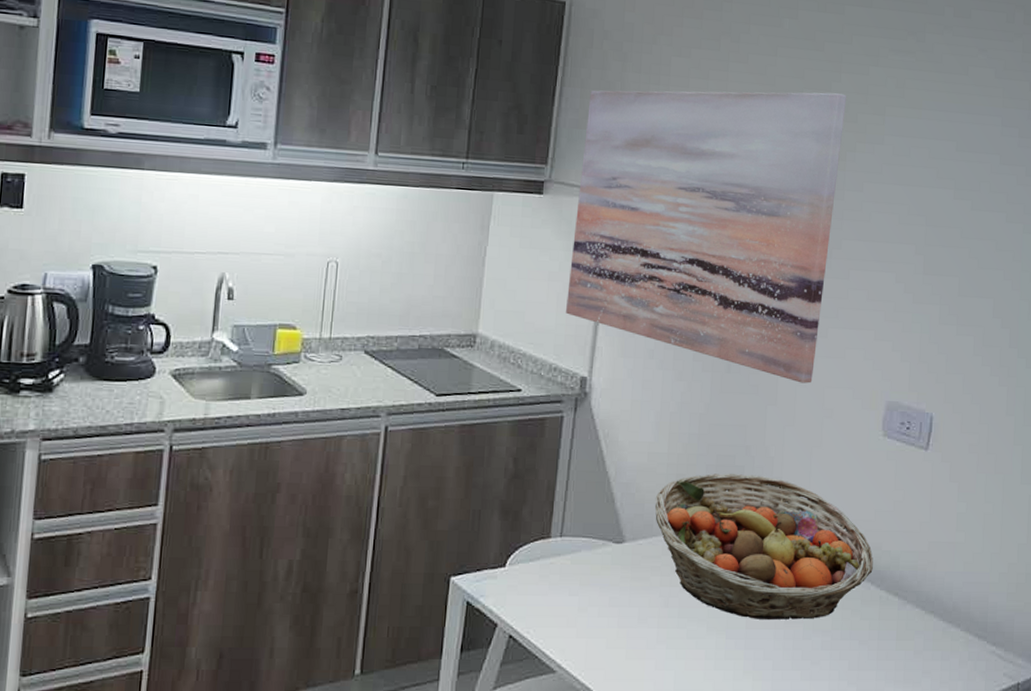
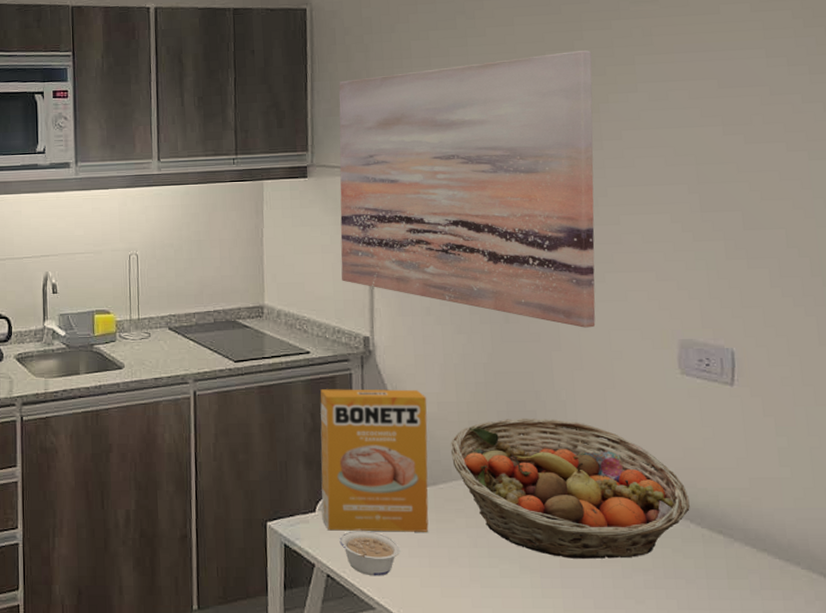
box: none [512,432,638,590] -> present [320,389,429,532]
legume: none [527,587,591,637] -> present [339,530,401,576]

